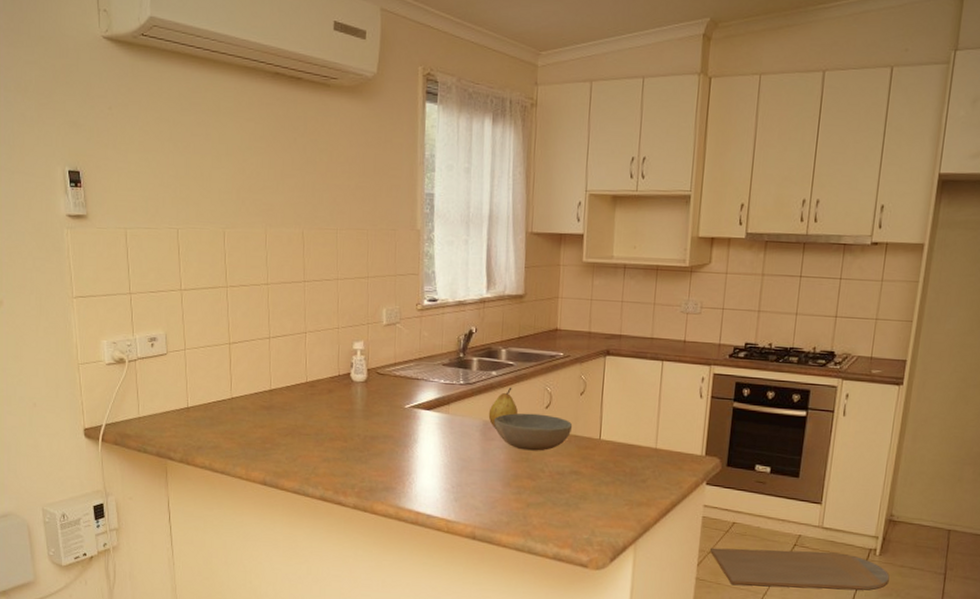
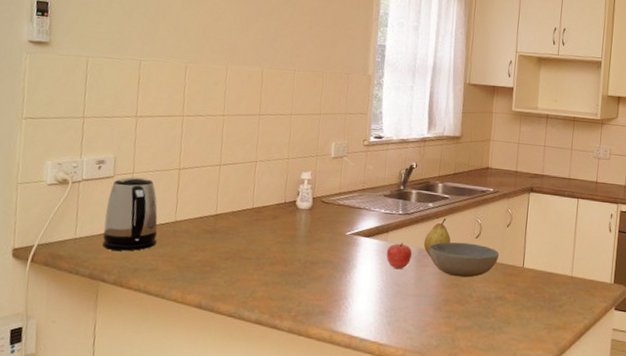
kettle: none [163,353,216,429] -> present [103,177,158,251]
fruit: none [448,414,476,444] -> present [386,242,412,270]

